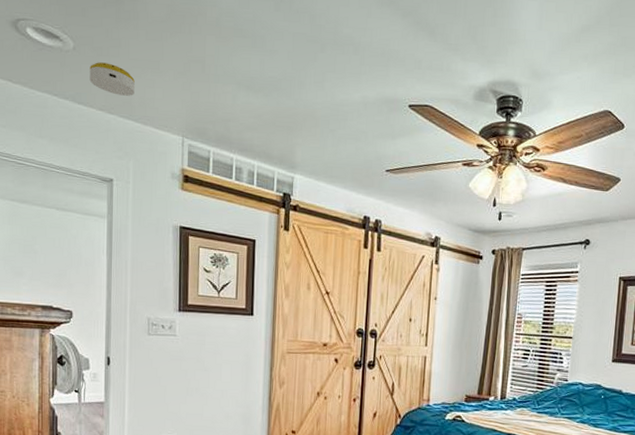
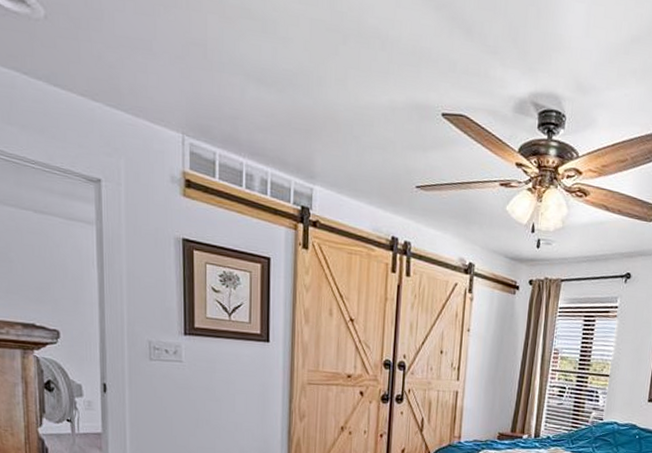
smoke detector: present [89,62,135,96] -> none [66,36,123,81]

